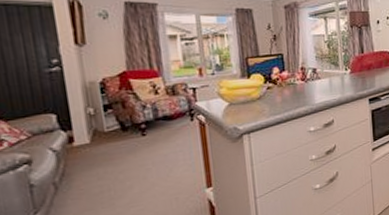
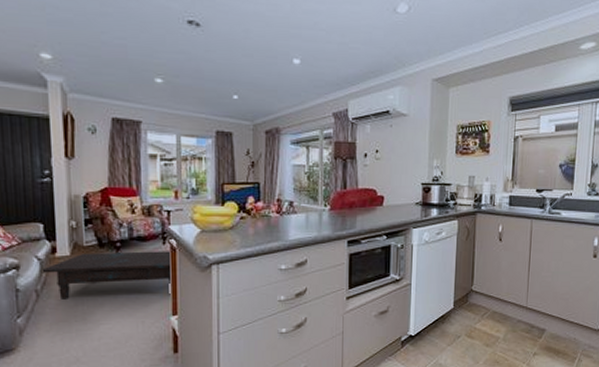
coffee table: none [56,127,202,190] -> present [40,251,170,301]

